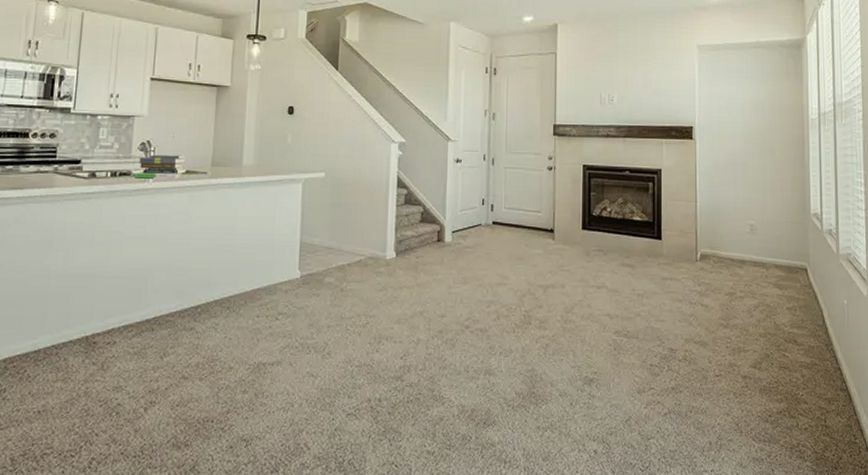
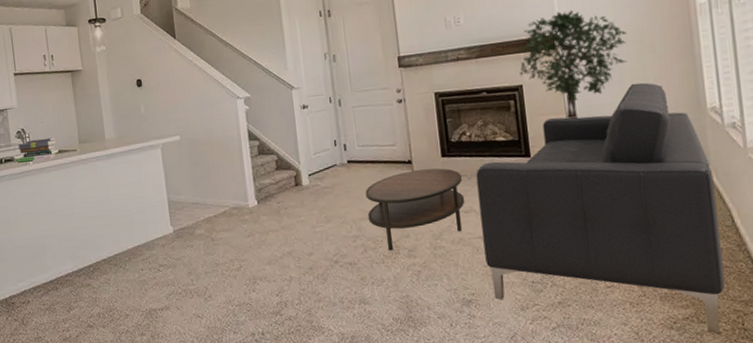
coffee table: none [505,240,599,321] -> present [365,168,465,251]
sofa: none [611,182,814,429] -> present [476,82,725,333]
potted tree: none [660,106,752,208] -> present [520,10,627,120]

